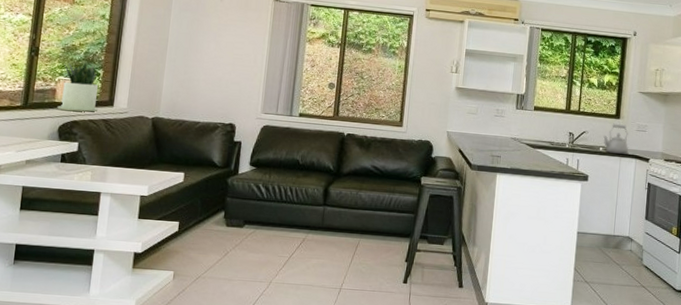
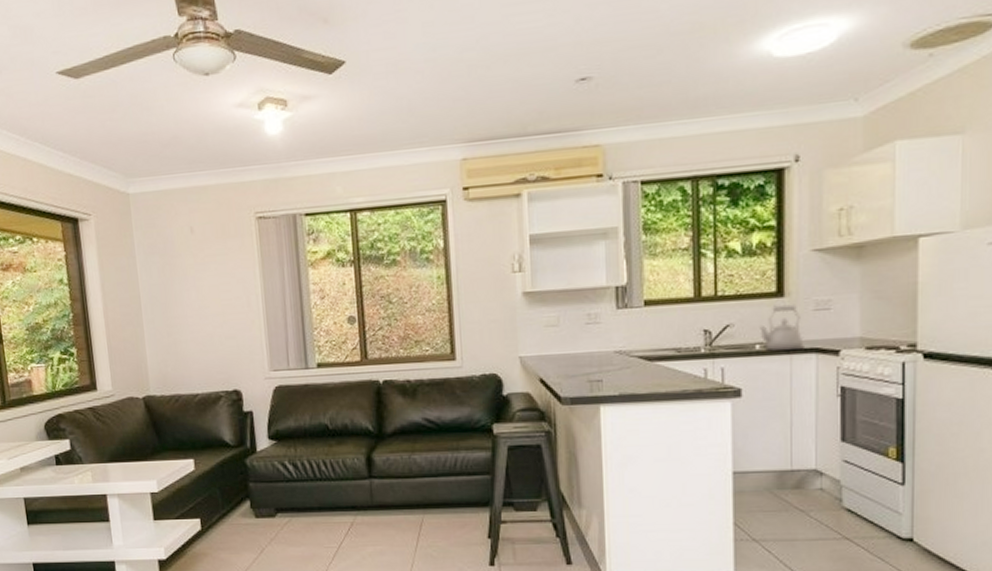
planter: present [57,63,99,113] -> none [32,343,82,404]

